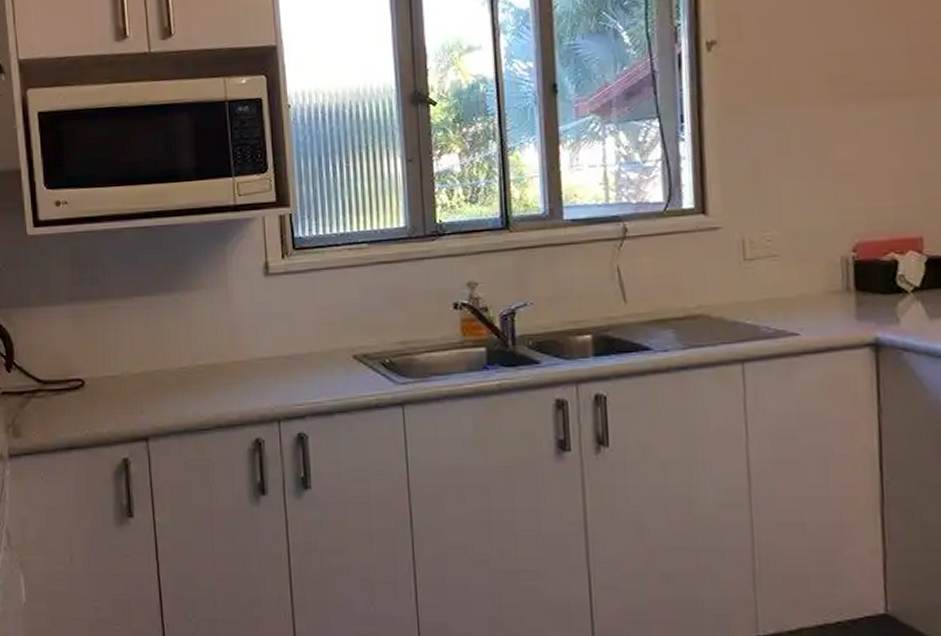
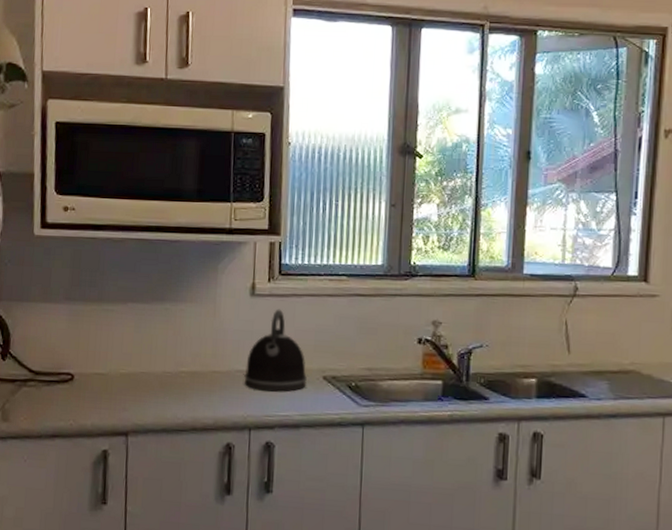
kettle: none [267,286,336,378] -> present [244,309,307,392]

